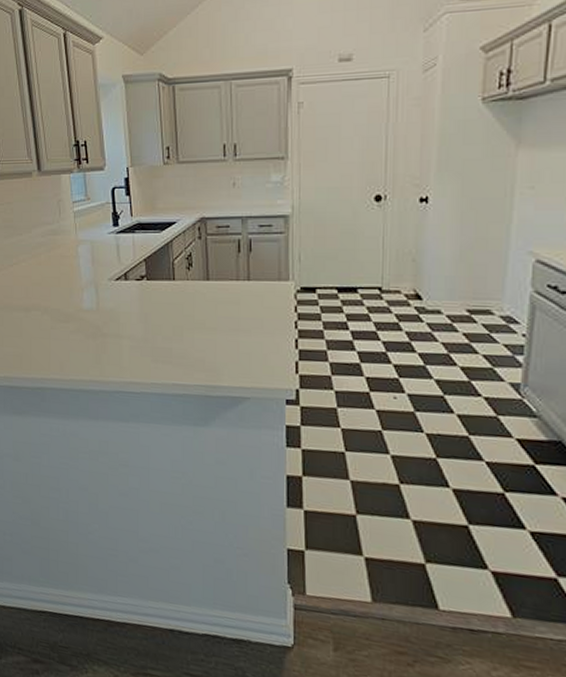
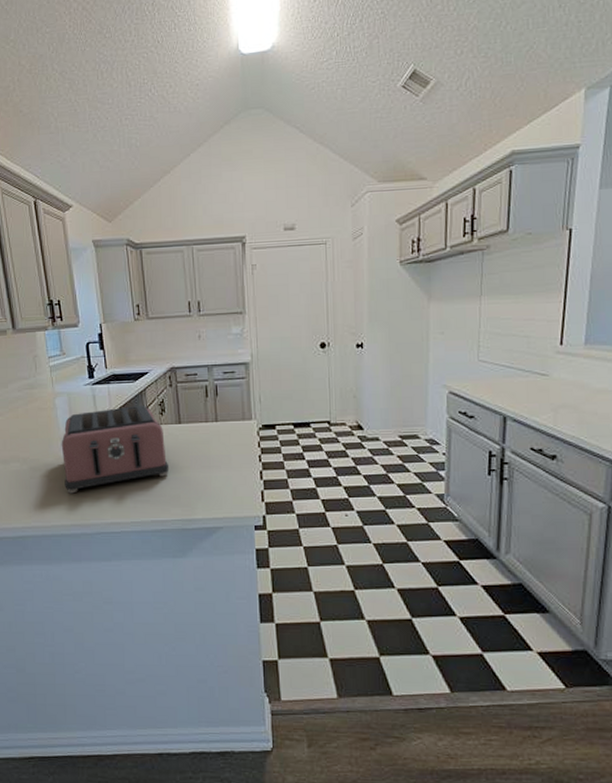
toaster: none [82,257,195,348] -> present [61,405,170,494]

